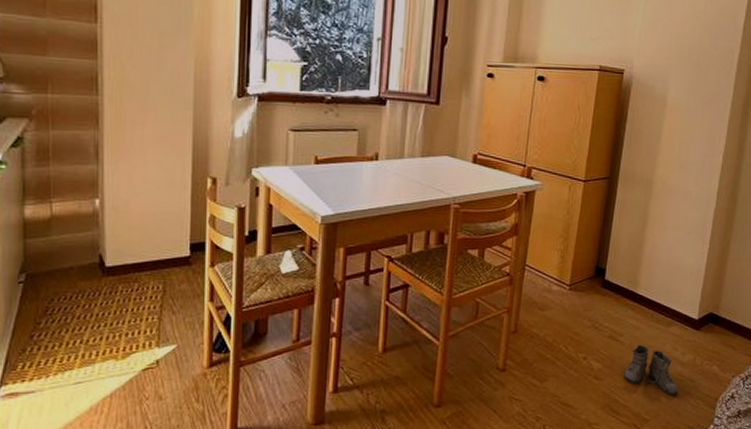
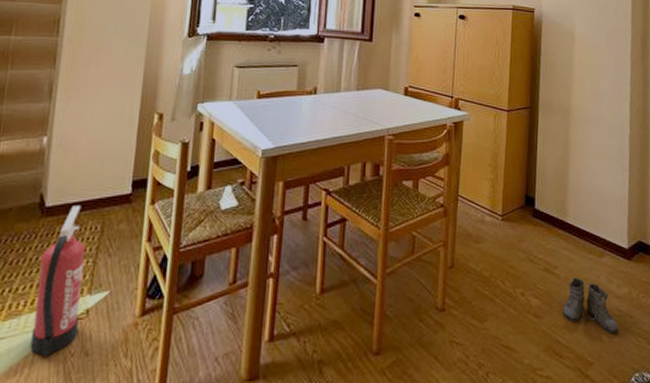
fire extinguisher: none [106,266,150,399] -> present [30,205,85,357]

